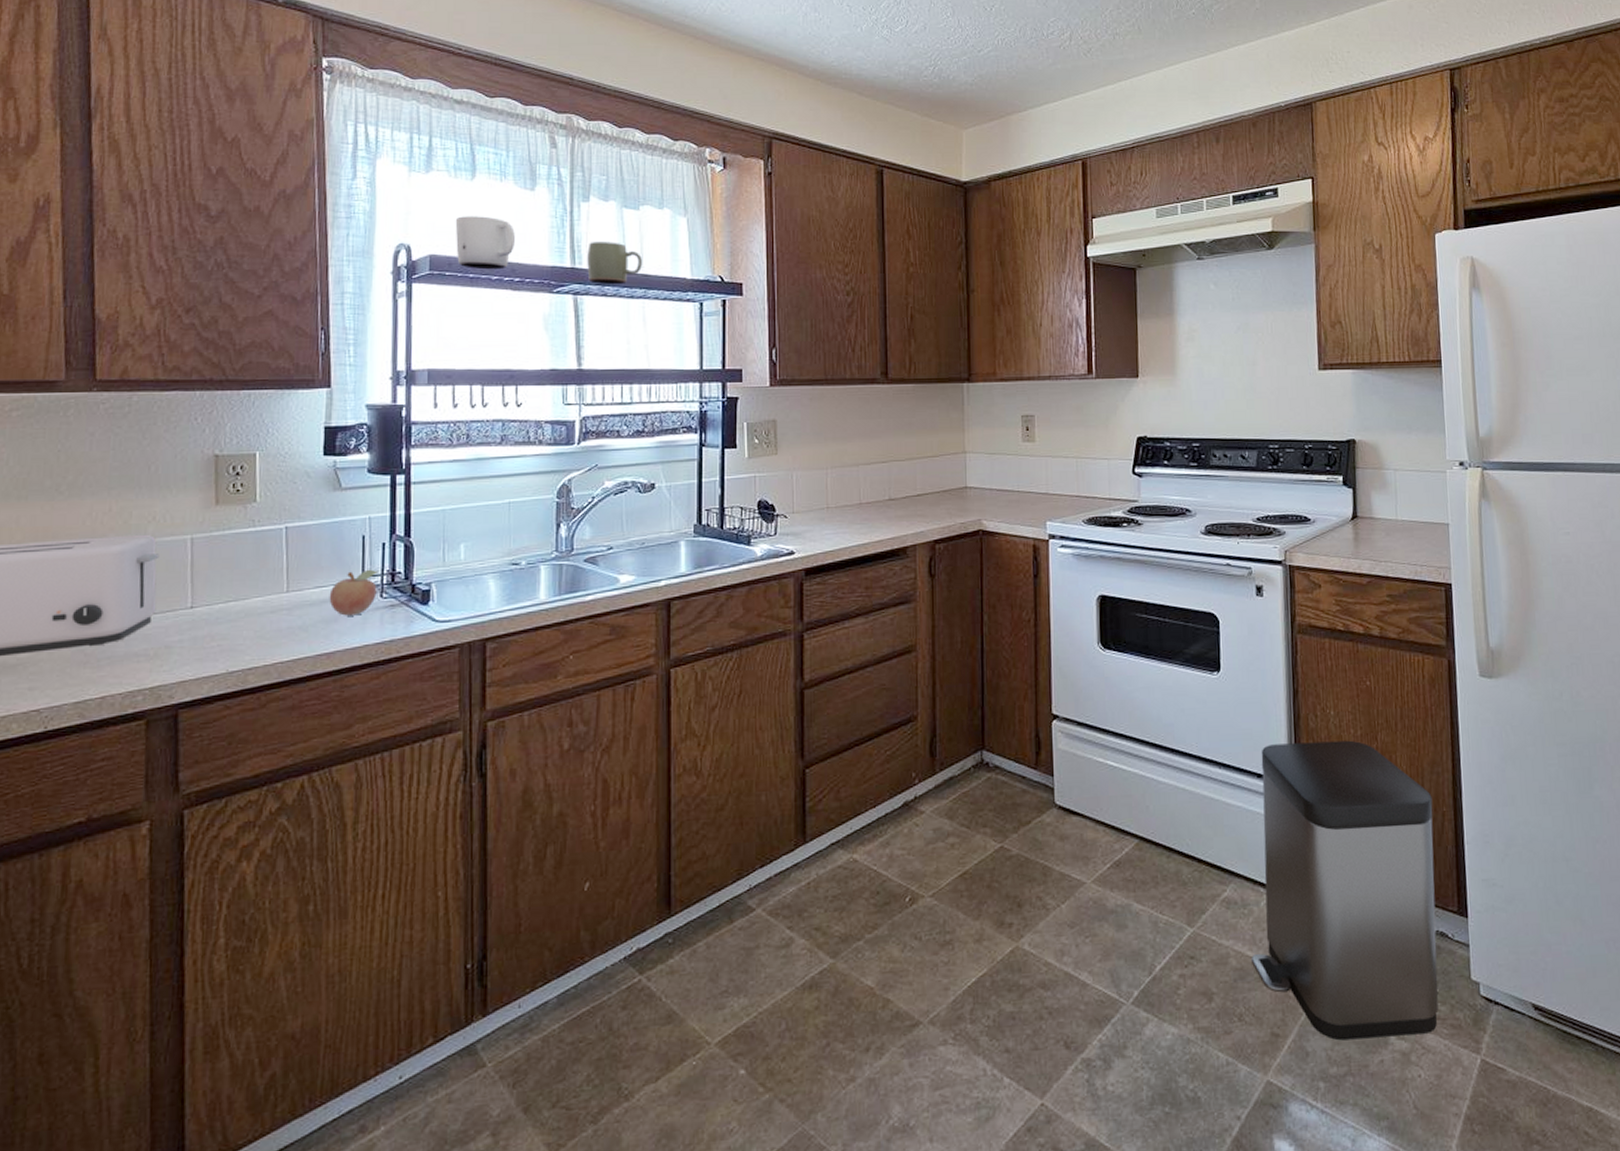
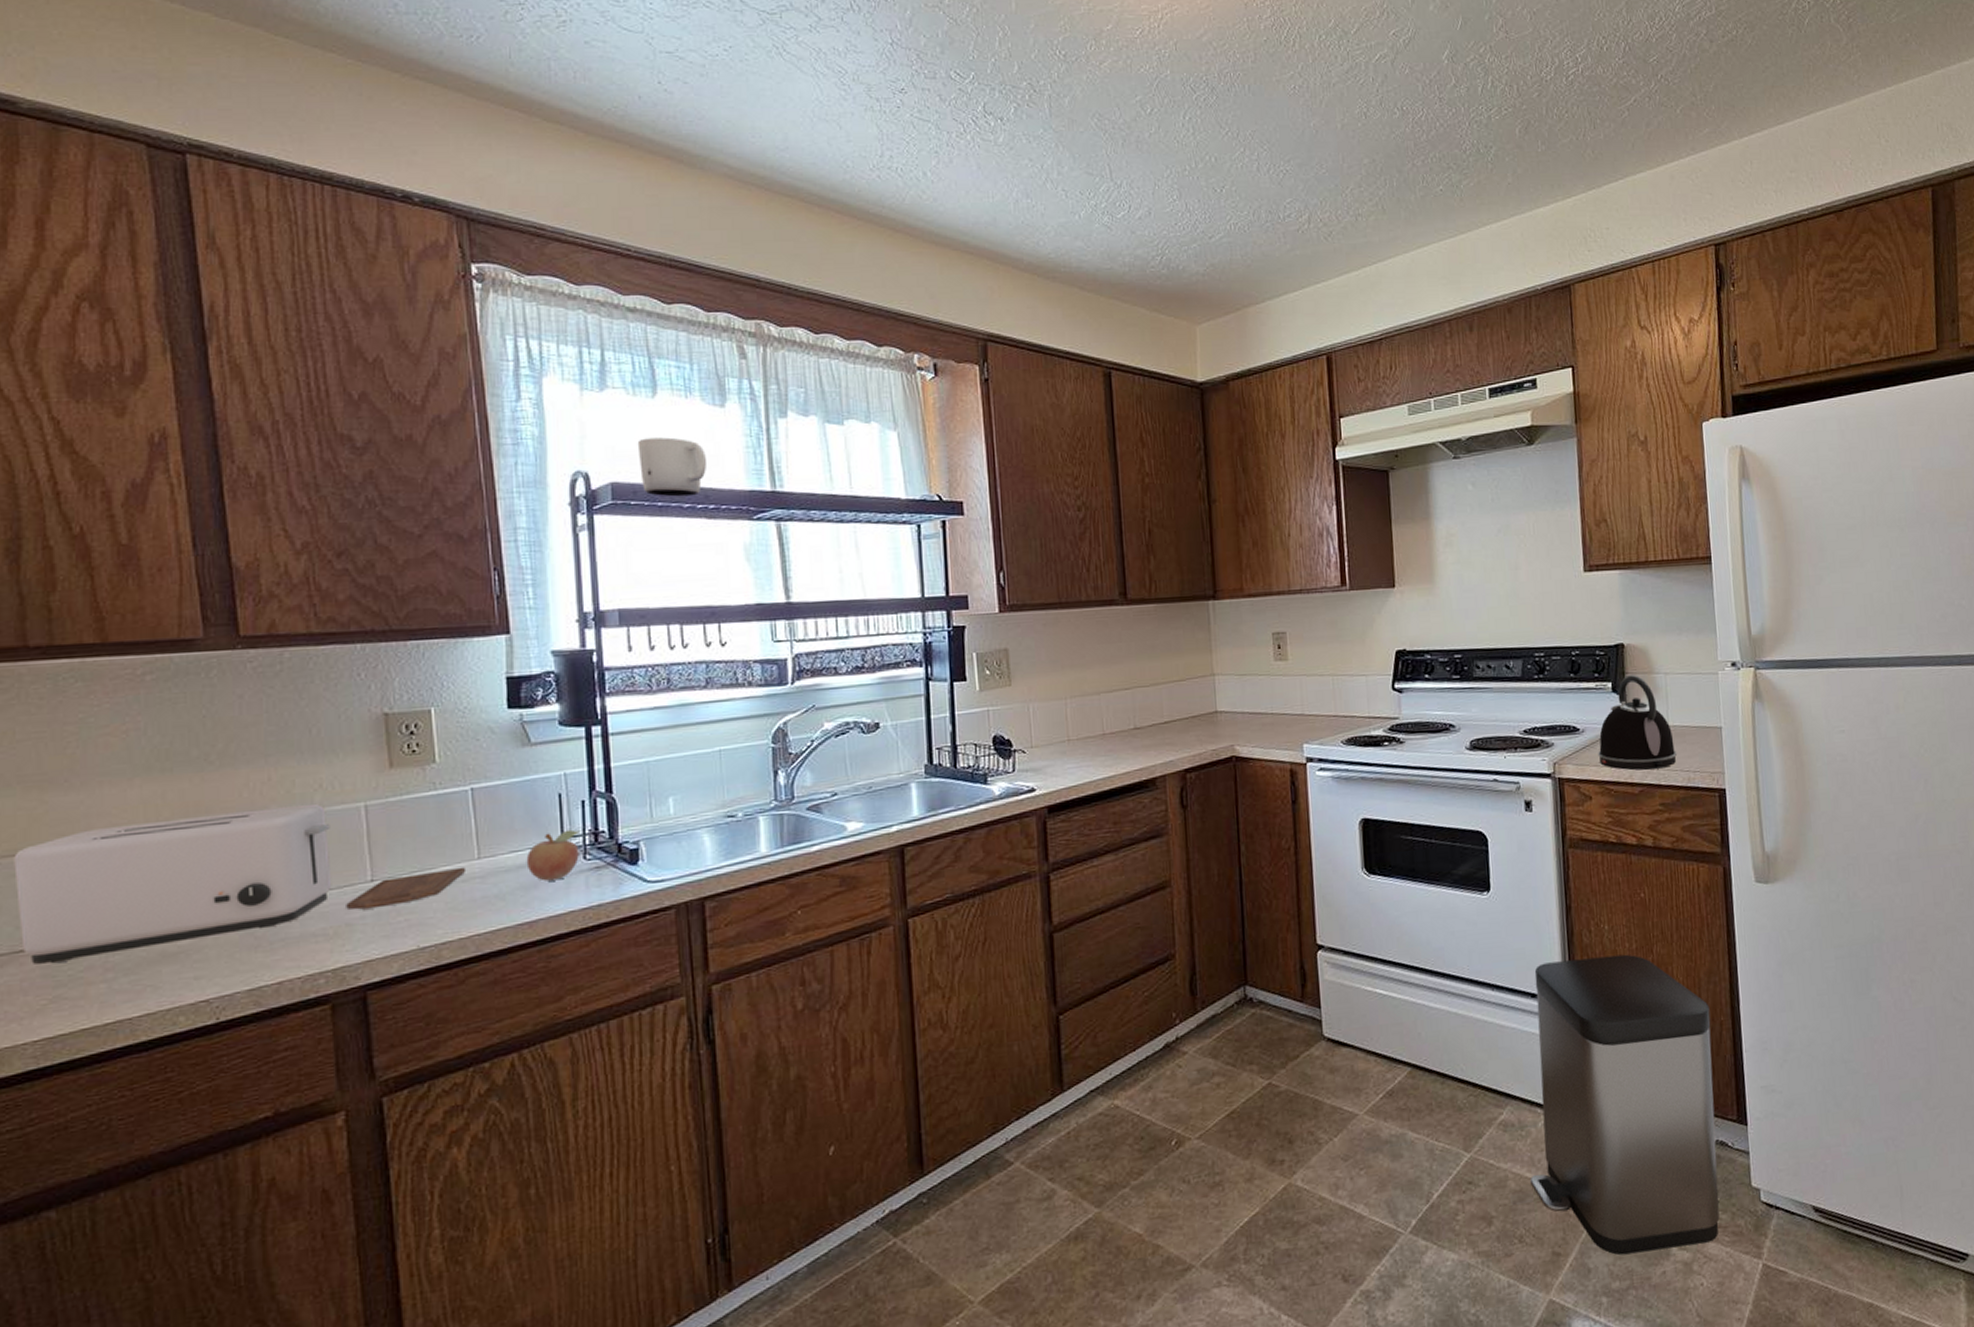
cutting board: none [167,599,276,634] -> present [346,867,467,910]
mug: present [587,242,643,285] -> none [788,461,852,509]
kettle: none [1328,470,1405,562] -> present [1598,675,1678,770]

